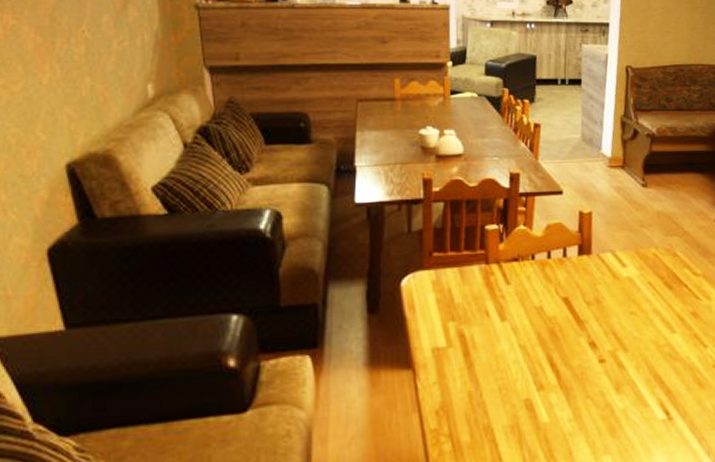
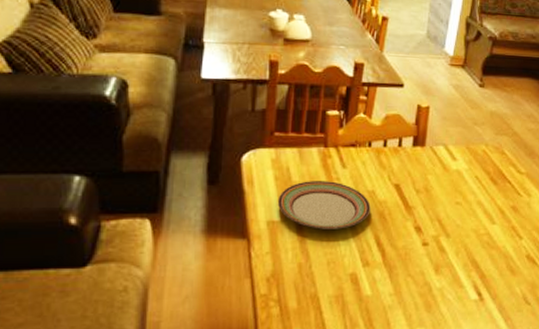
plate: none [441,300,540,353] -> present [277,181,371,229]

